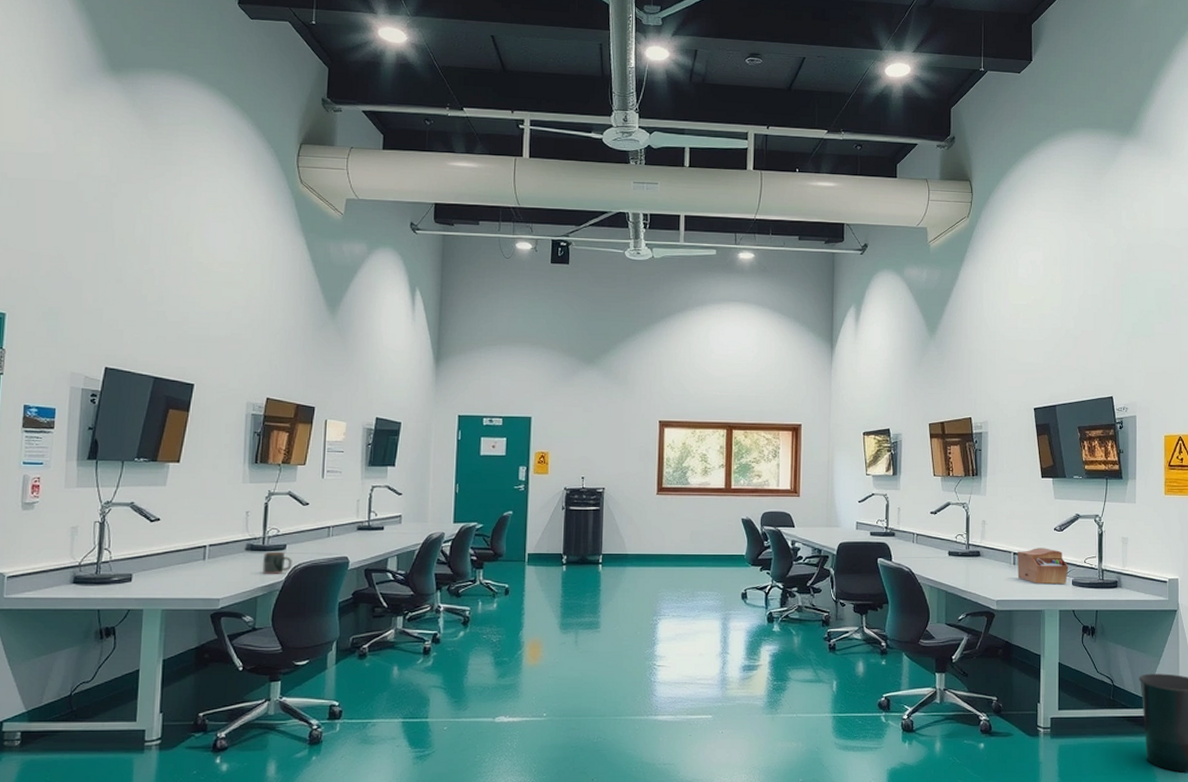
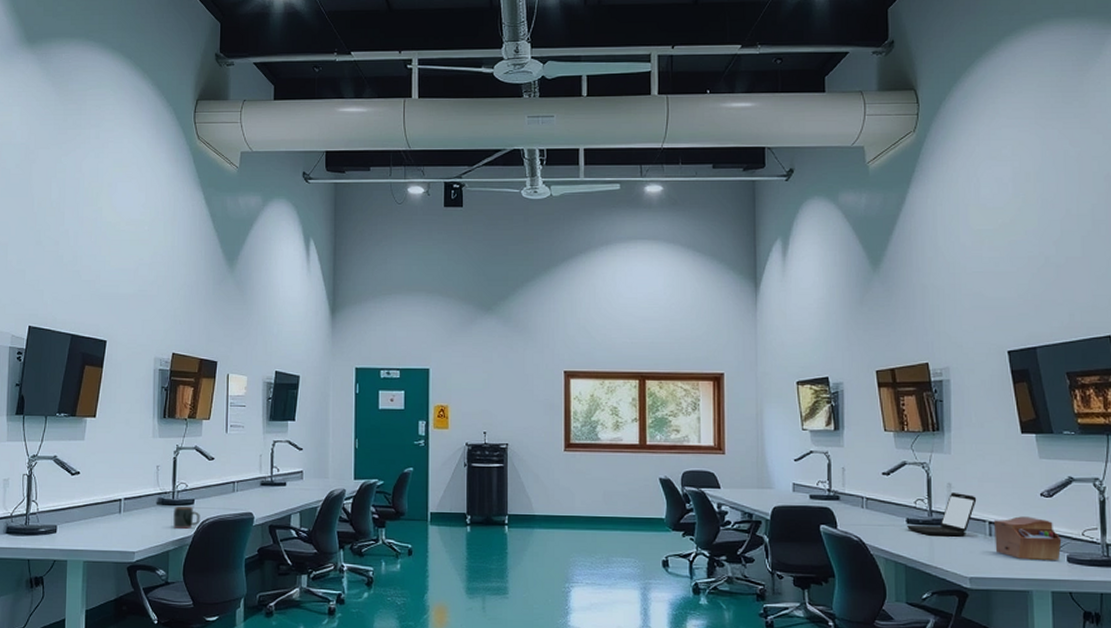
laptop: none [949,529,1005,566] -> present [907,493,977,537]

